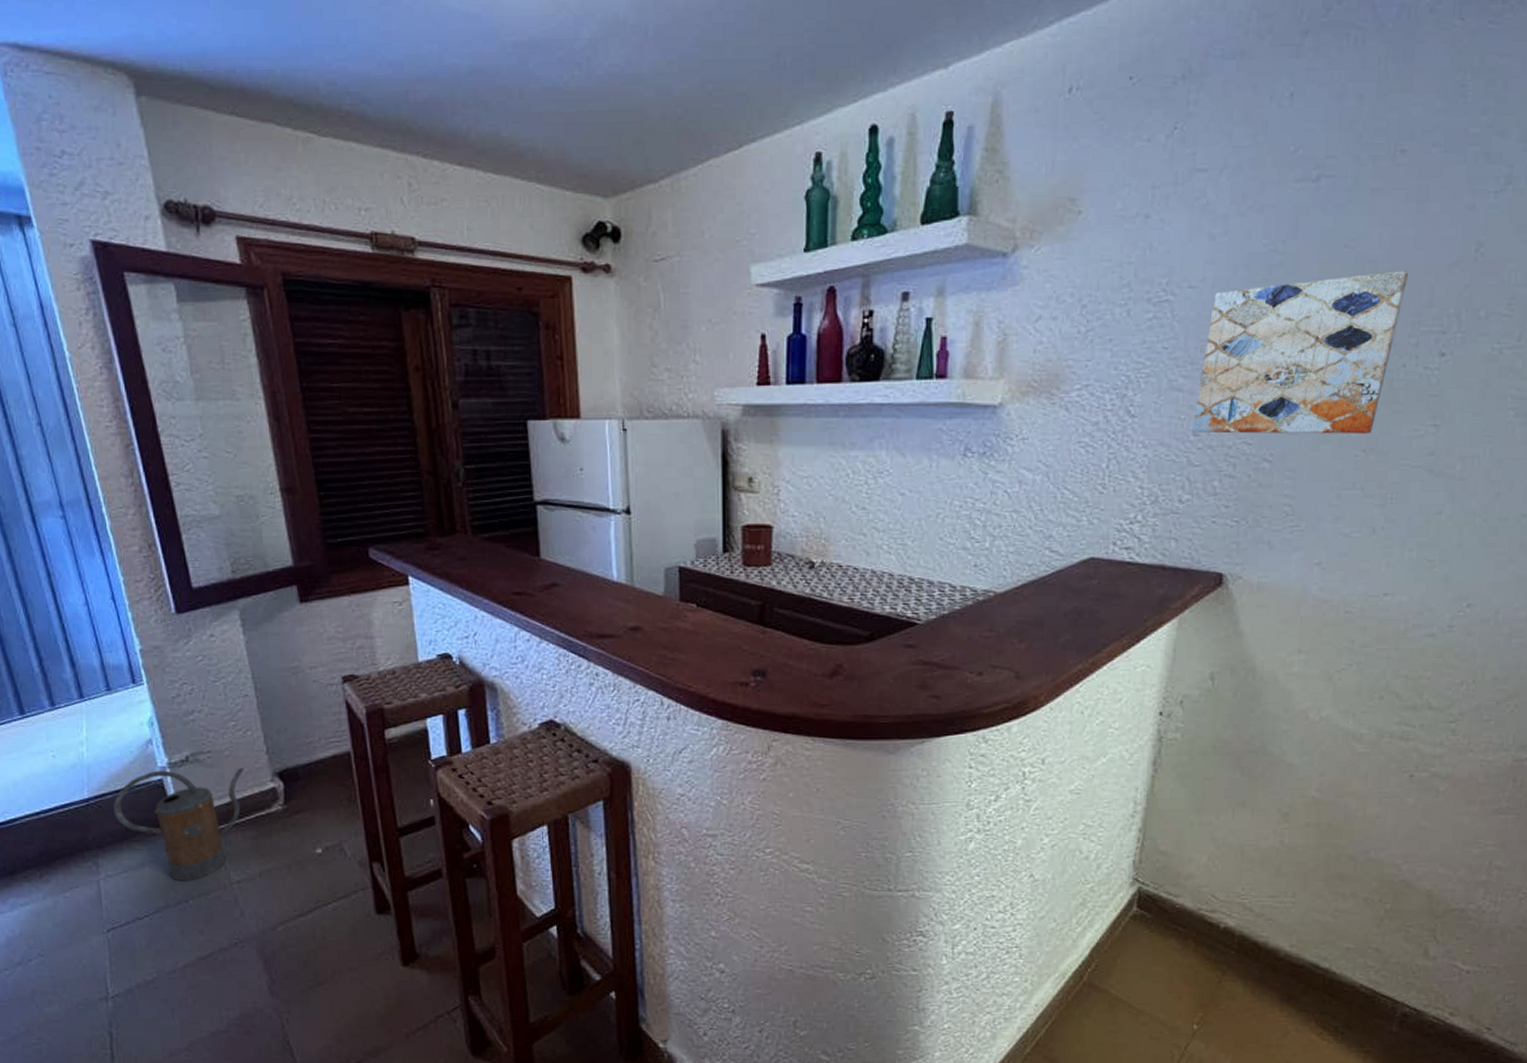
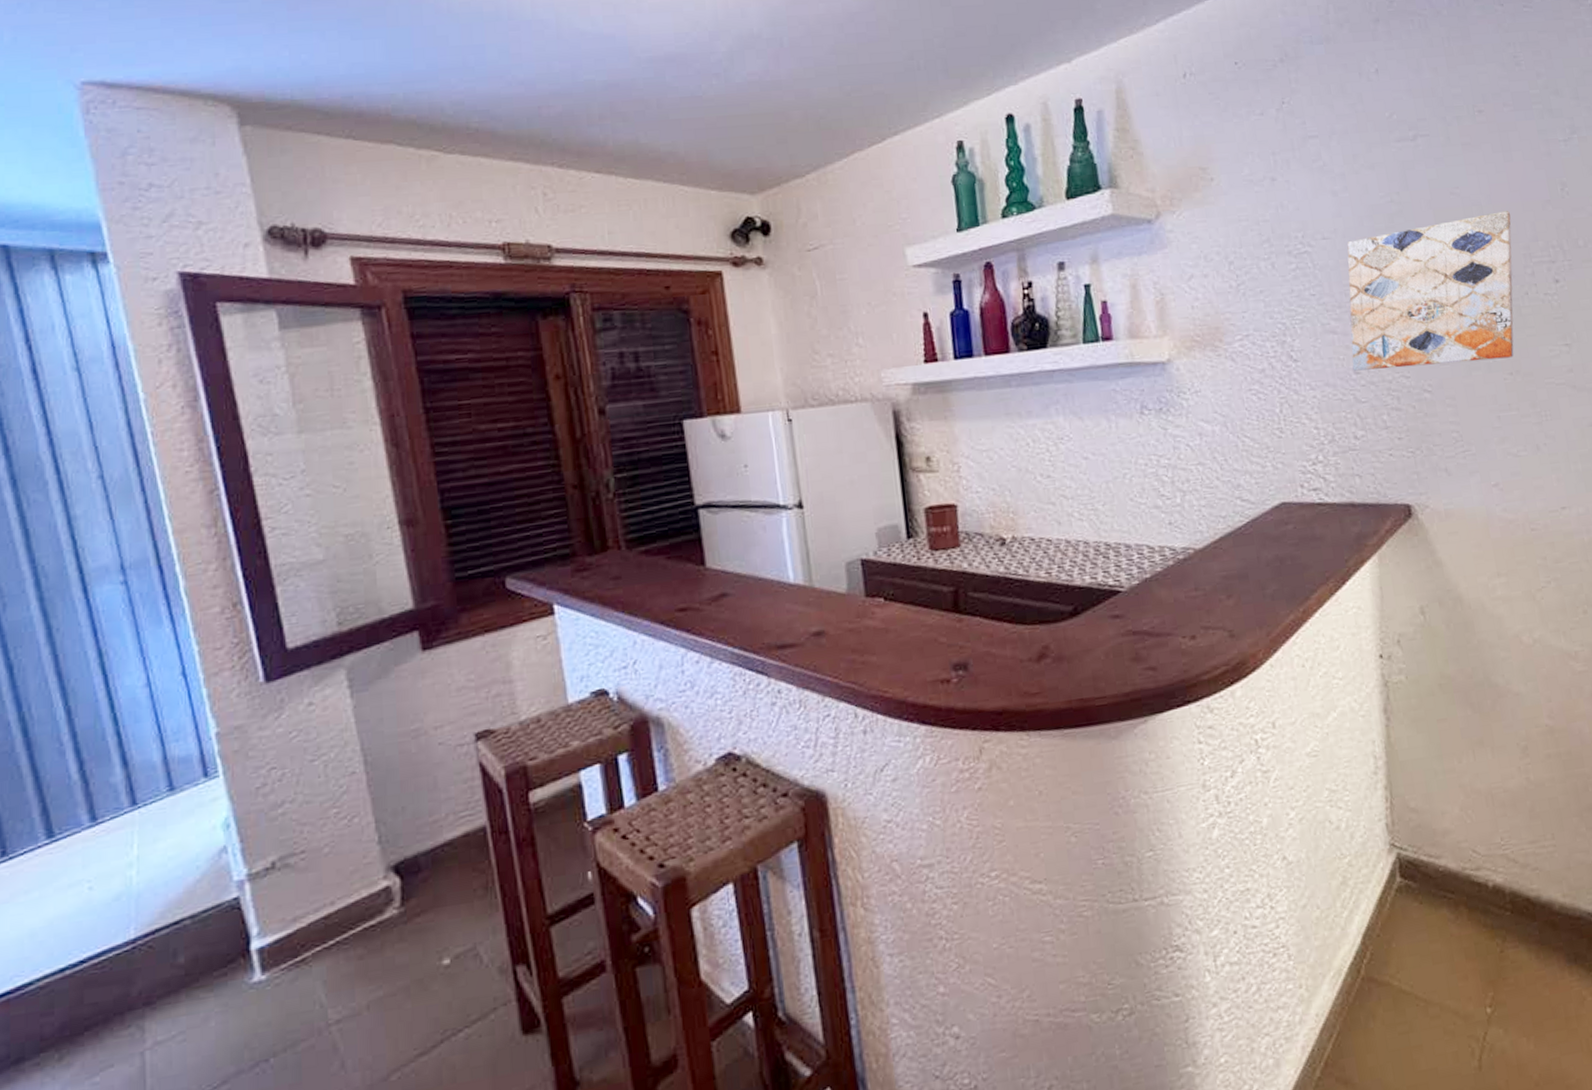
watering can: present [113,767,245,882] -> none [169,866,350,1034]

